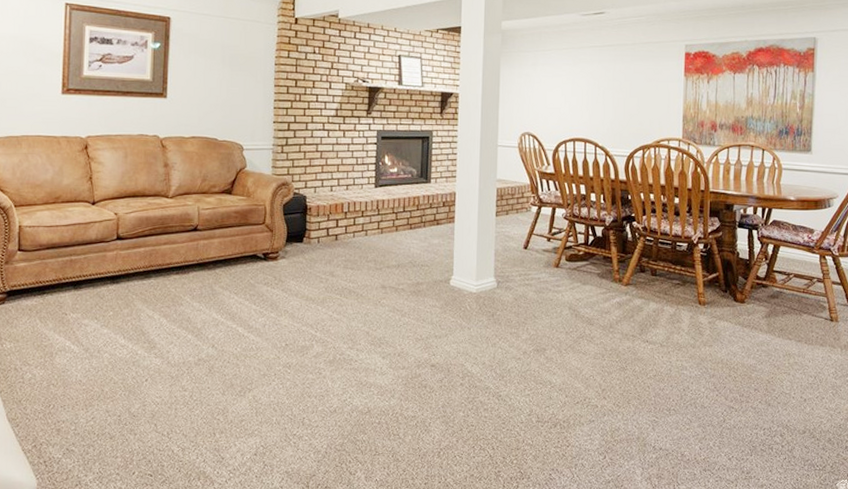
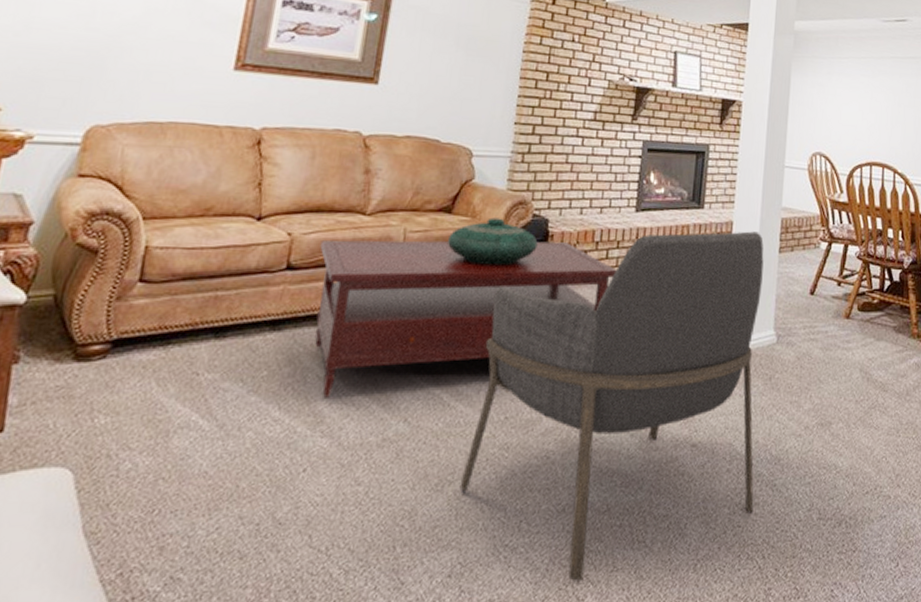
coffee table: none [138,213,363,330] -> present [315,240,617,398]
decorative bowl: none [230,196,299,232] -> present [447,217,538,265]
armchair: none [257,200,484,461] -> present [459,231,764,581]

